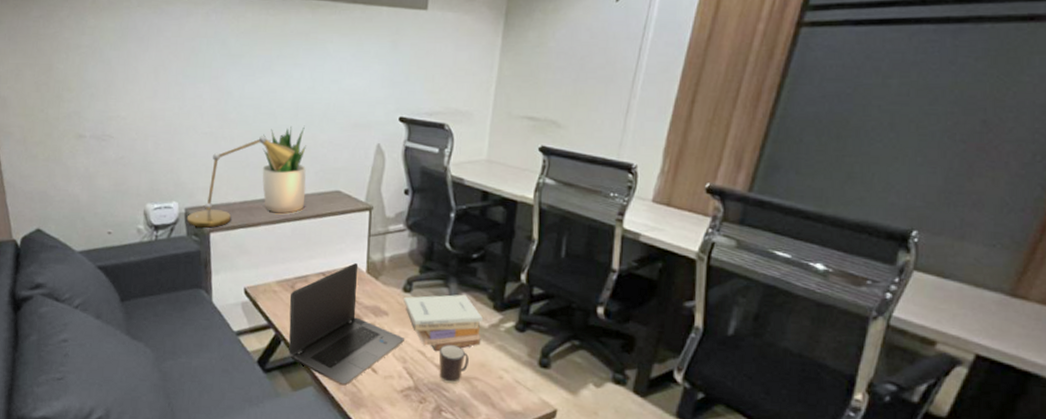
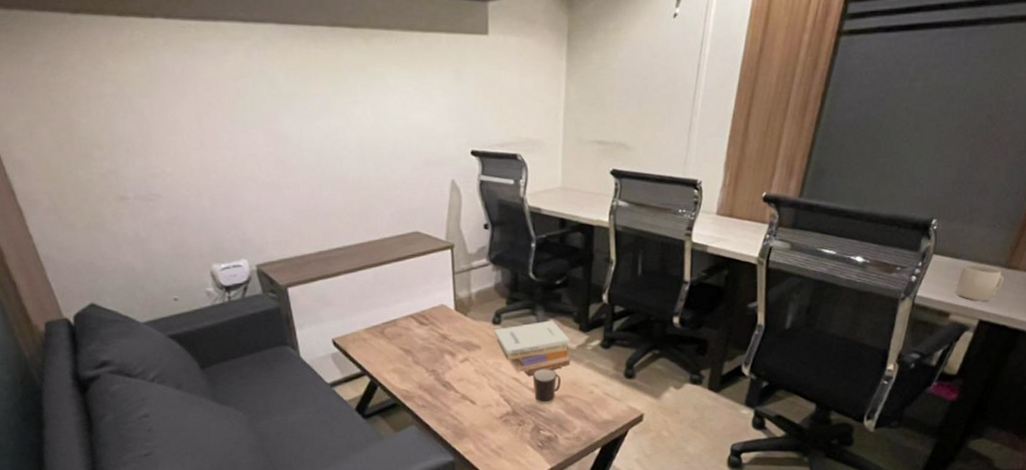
desk lamp: present [184,136,295,228] -> none [257,181,367,284]
planter: present [262,125,306,214] -> none [330,167,384,261]
laptop computer: present [288,263,404,386] -> none [380,302,498,420]
mug: none [943,285,1008,333] -> present [955,263,1004,301]

